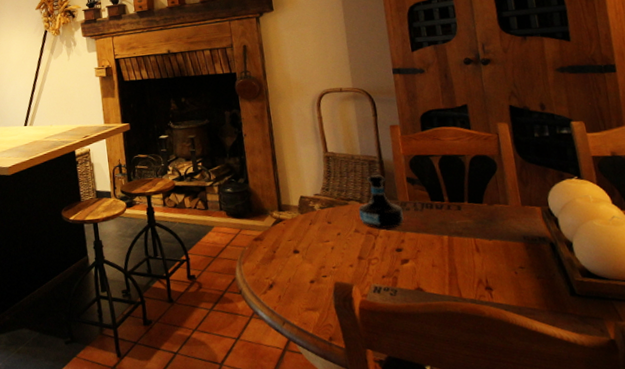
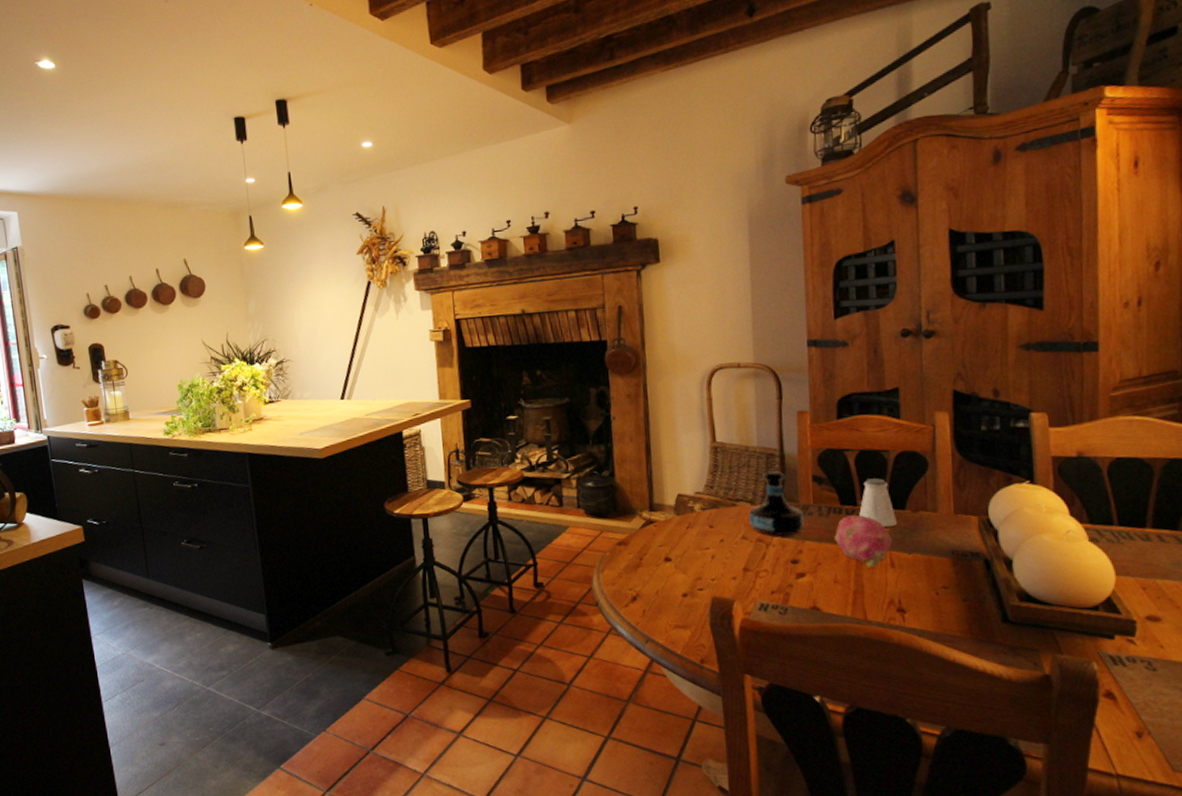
fruit: none [428,209,476,254] -> present [834,515,892,568]
saltshaker: none [446,178,477,219] -> present [859,478,897,528]

